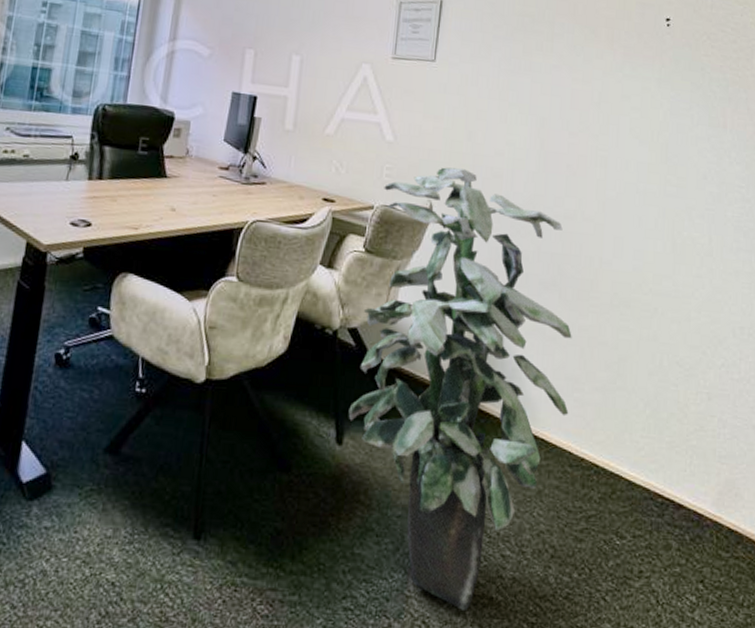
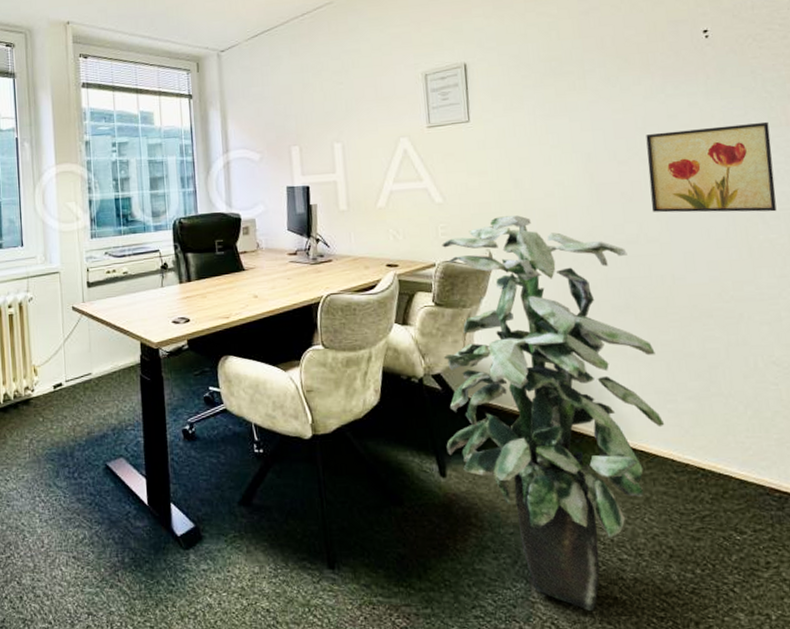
wall art: none [592,110,708,211] -> present [646,121,777,213]

